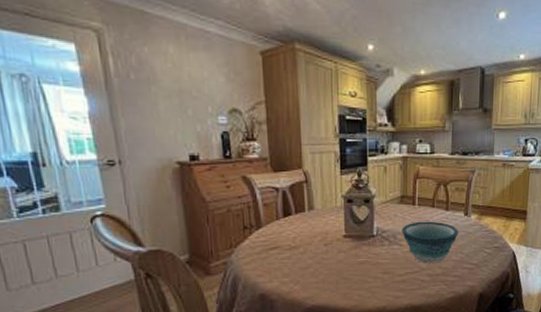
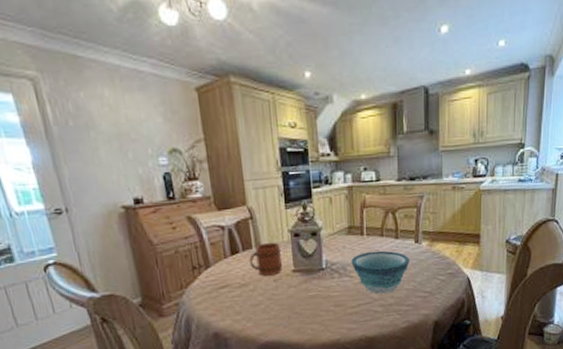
mug: none [301,206,335,240] -> present [249,242,283,276]

